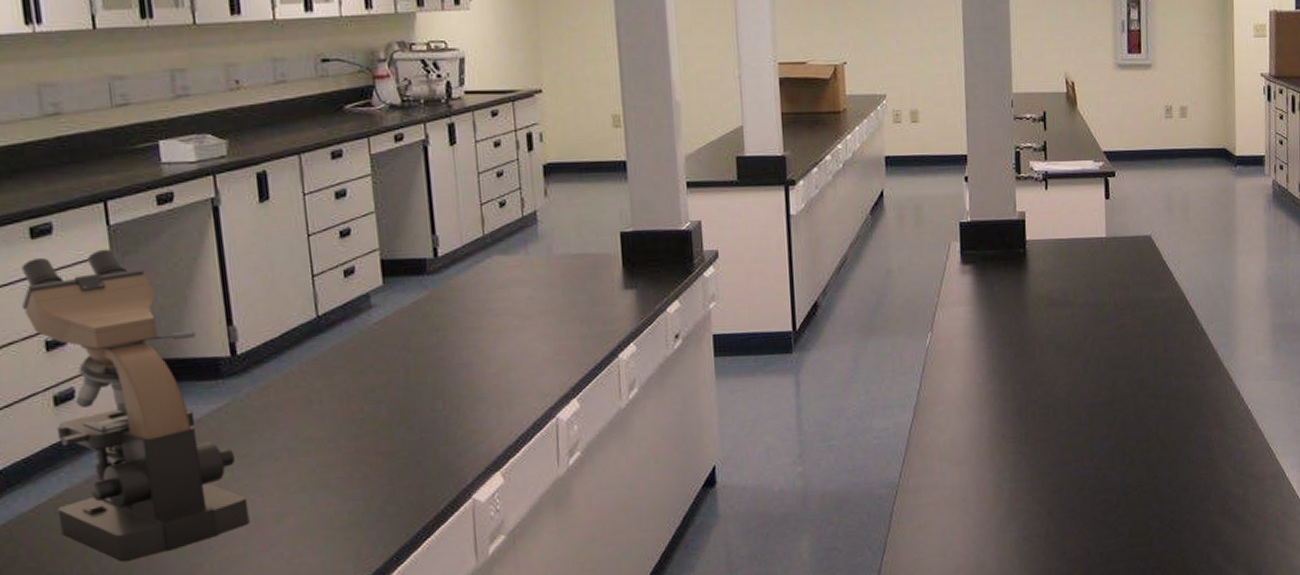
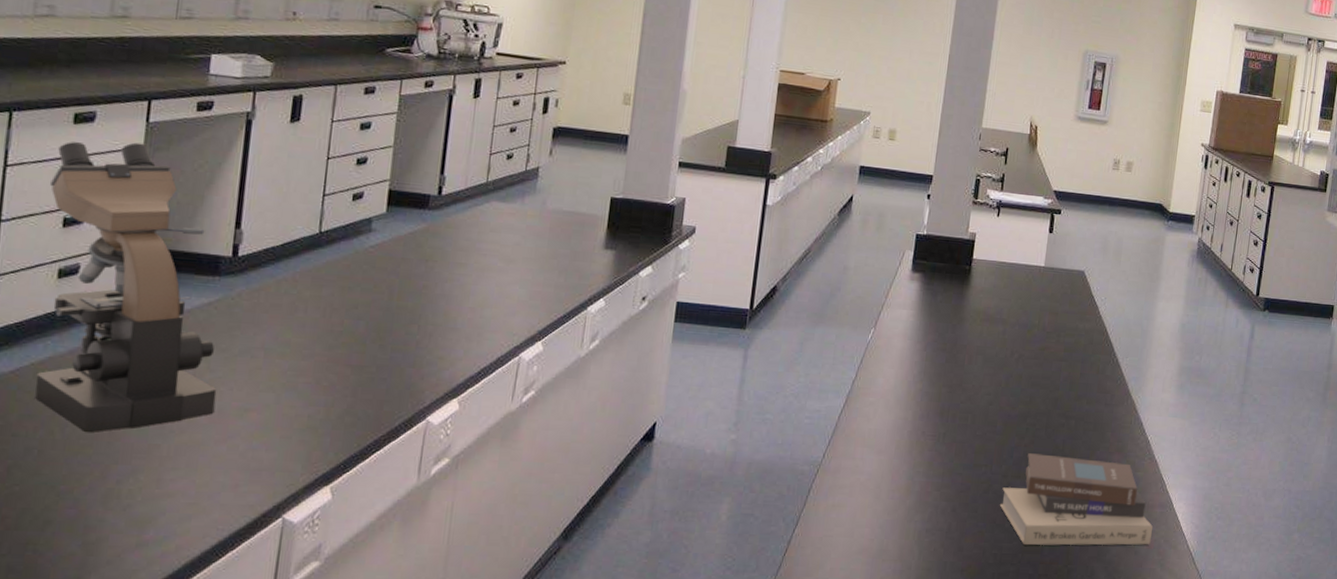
books: none [1097,437,1268,540] -> present [999,453,1154,546]

